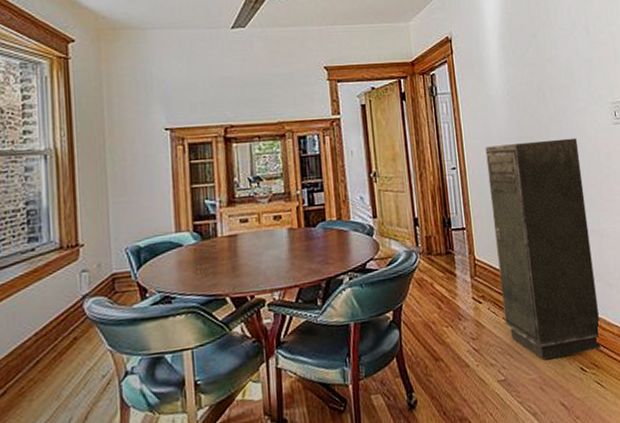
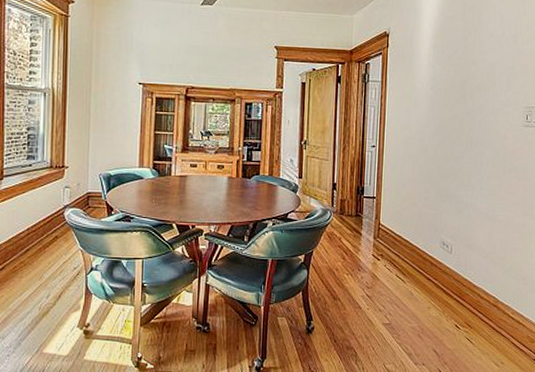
storage cabinet: present [485,137,601,361] -> none [397,131,488,314]

